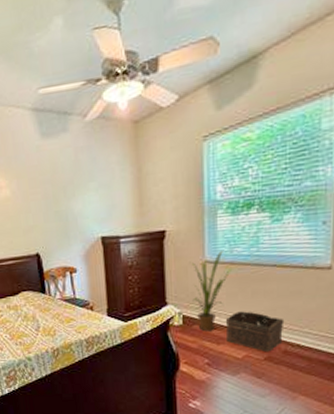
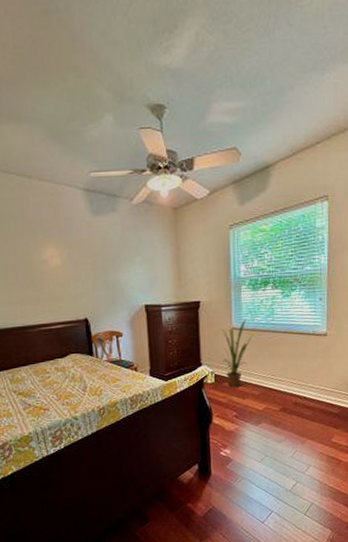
basket: present [225,311,285,352] -> none [249,370,294,404]

